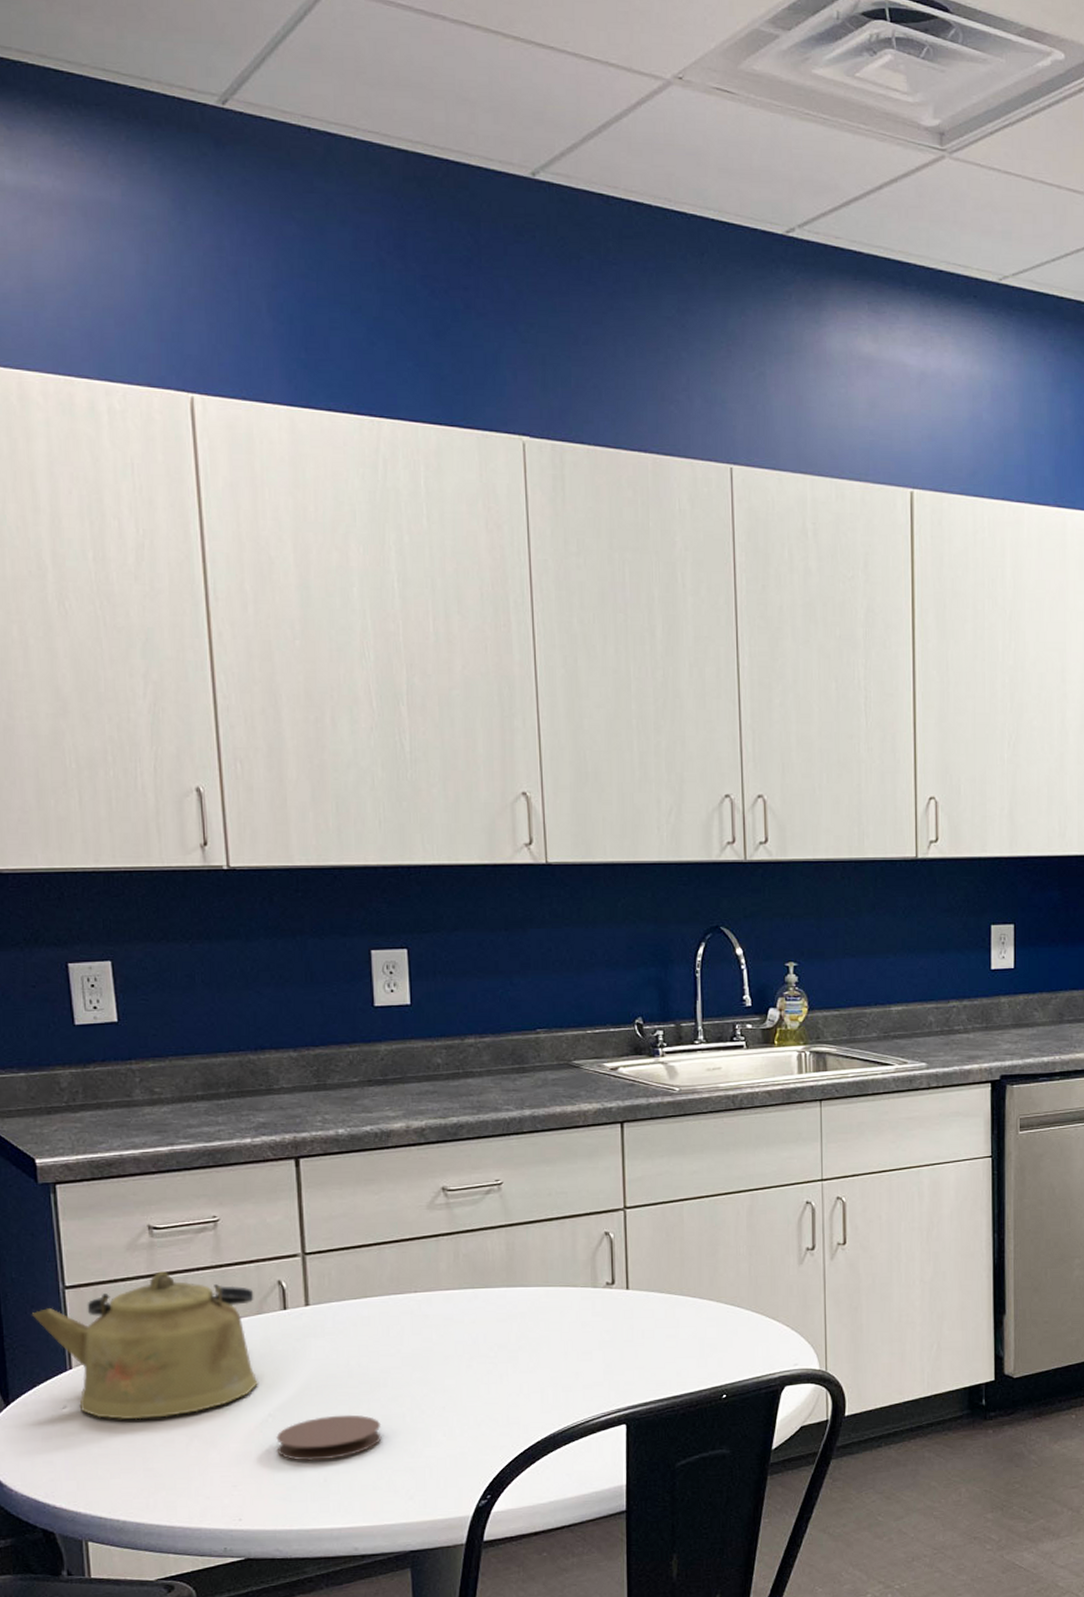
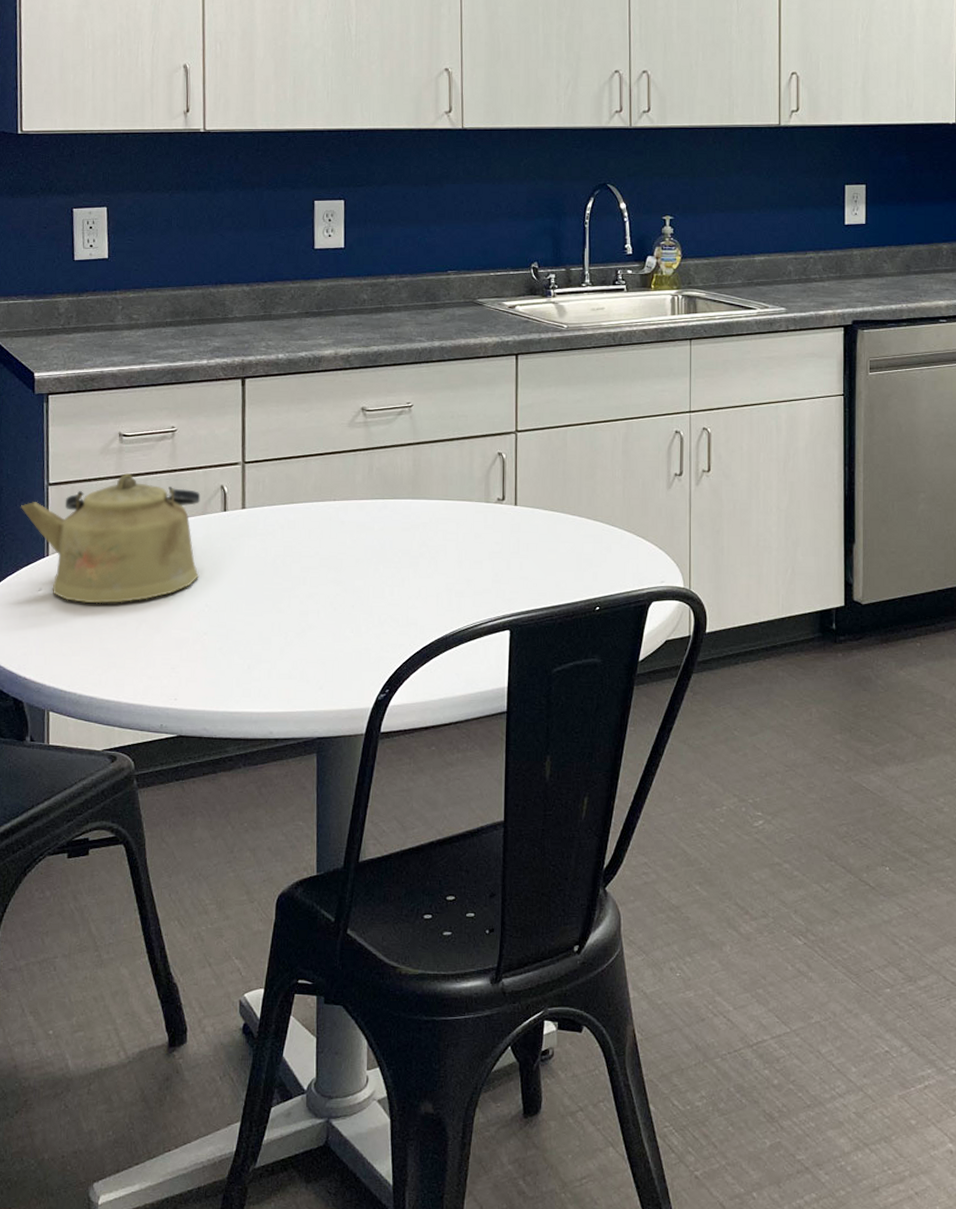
coaster: present [276,1414,382,1461] -> none [210,608,299,649]

